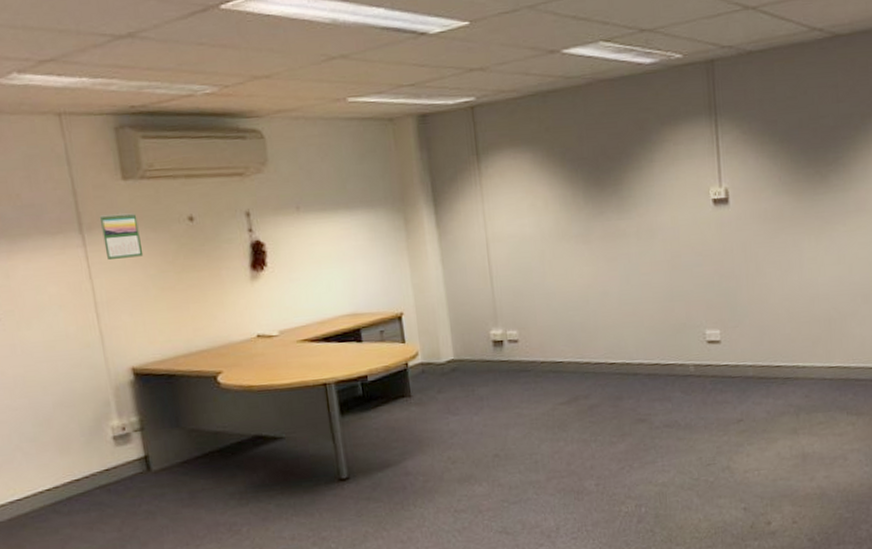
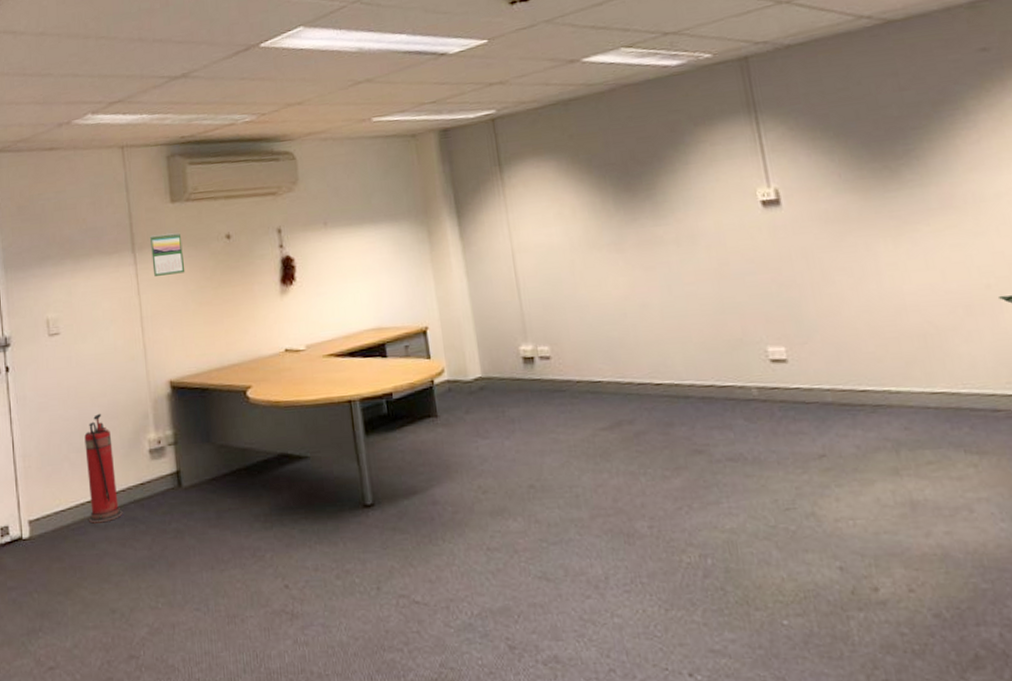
fire extinguisher: none [37,403,88,511] -> present [84,414,123,524]

